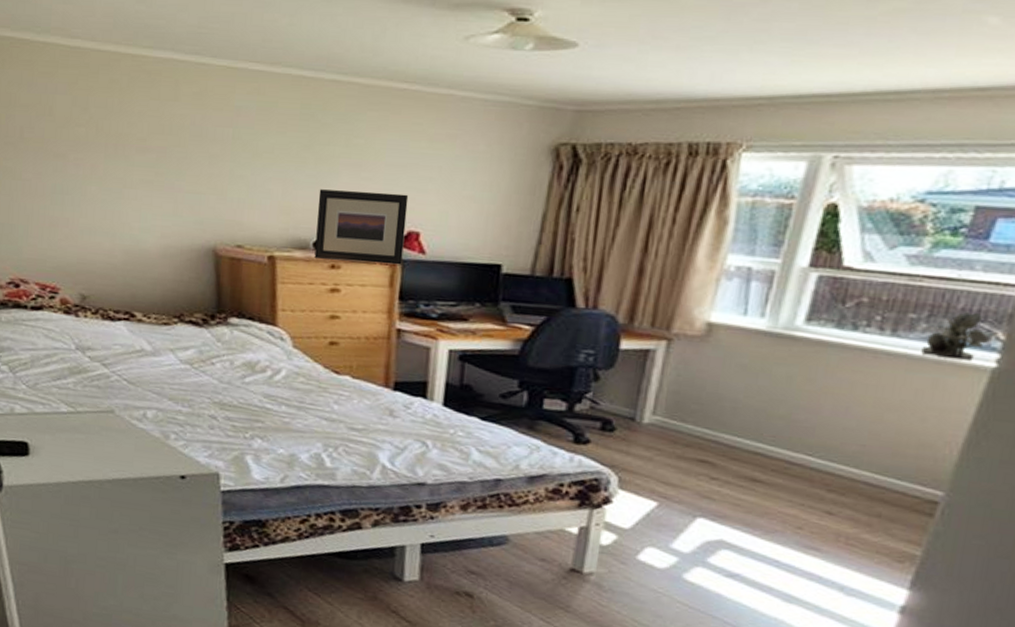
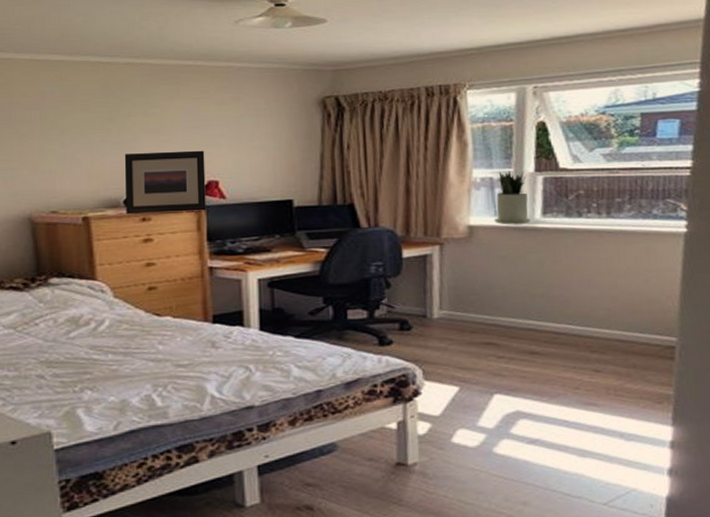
planter: none [741,261,797,330] -> present [493,171,532,225]
succulent plant: present [921,312,989,362] -> none [631,191,676,231]

